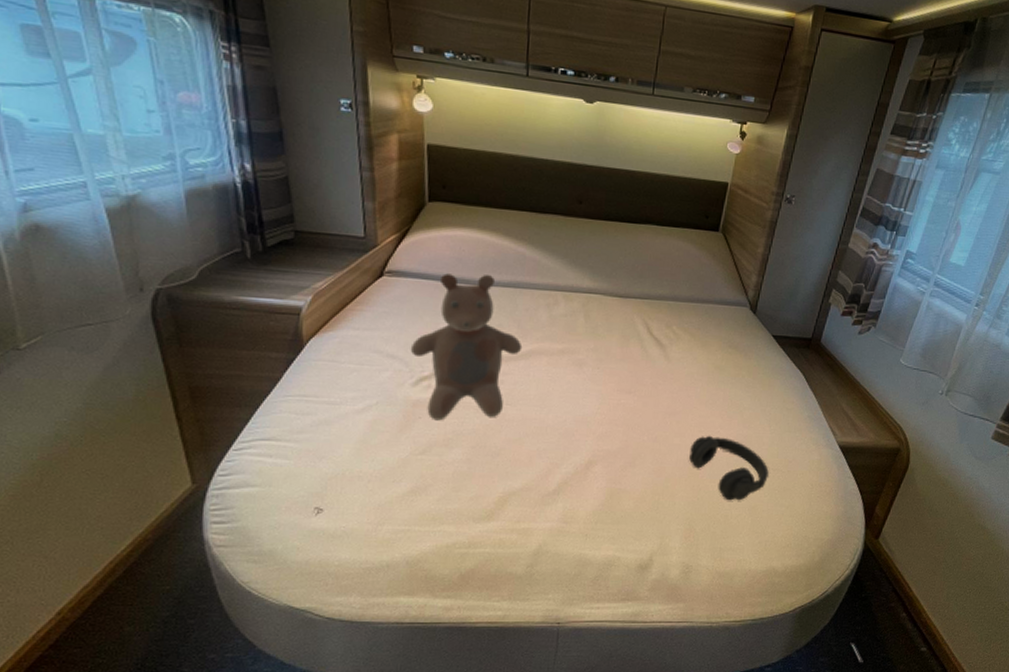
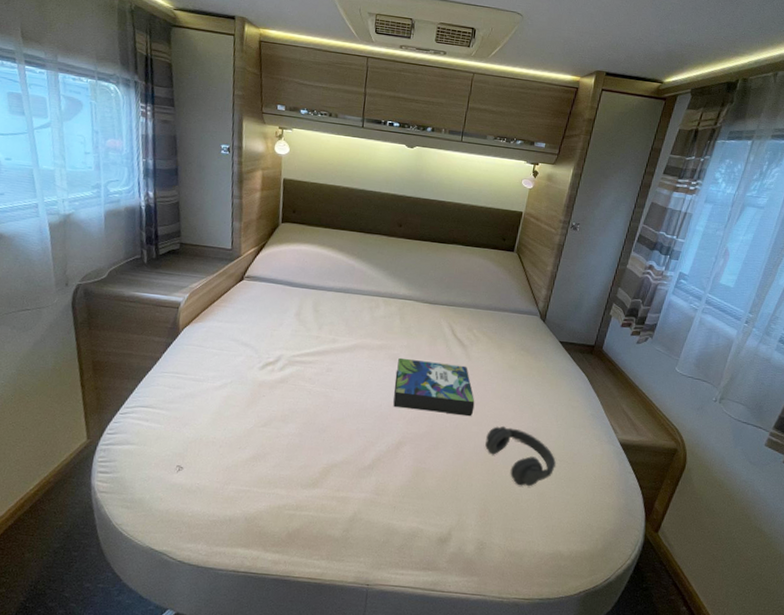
bear: present [410,273,523,421] -> none [260,279,349,400]
book: none [580,363,676,426] -> present [393,357,475,416]

